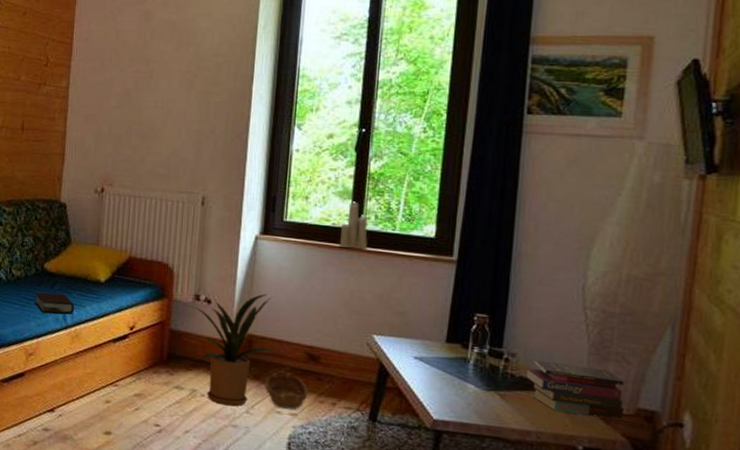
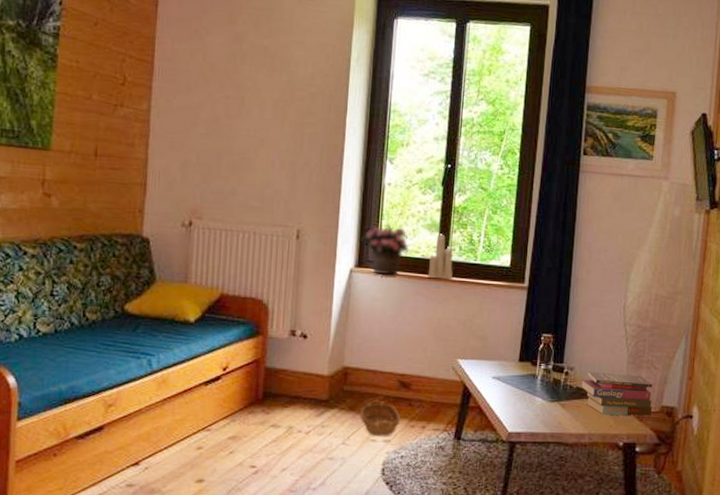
bible: present [34,292,75,314] -> none [113,336,161,359]
house plant: present [184,293,276,407] -> none [279,325,371,439]
potted flower: none [265,189,320,244] -> present [360,223,410,276]

